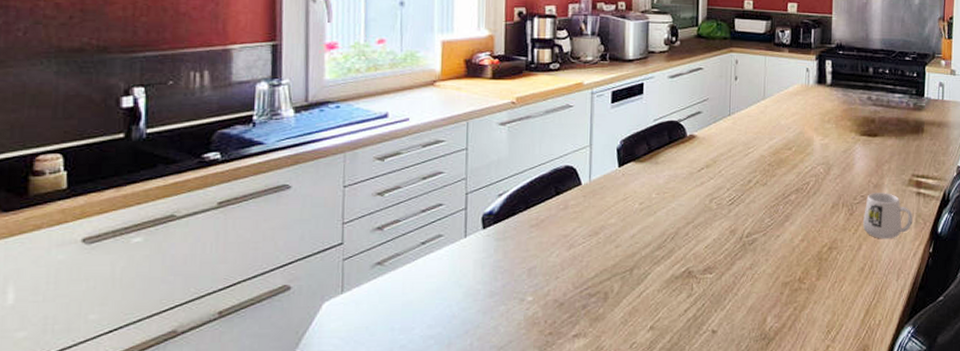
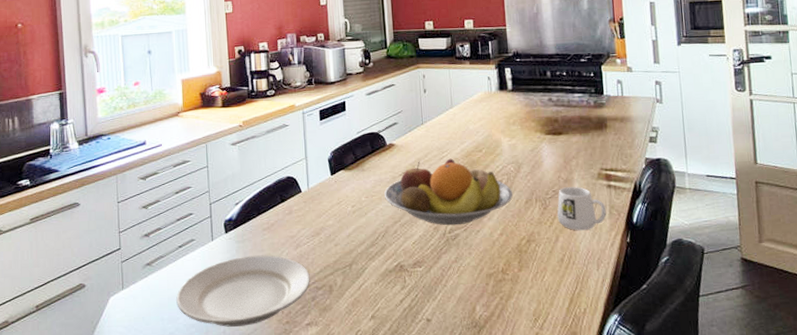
plate: none [412,256,583,339] -> present [176,255,310,327]
fruit bowl: none [677,155,819,229] -> present [384,158,513,226]

